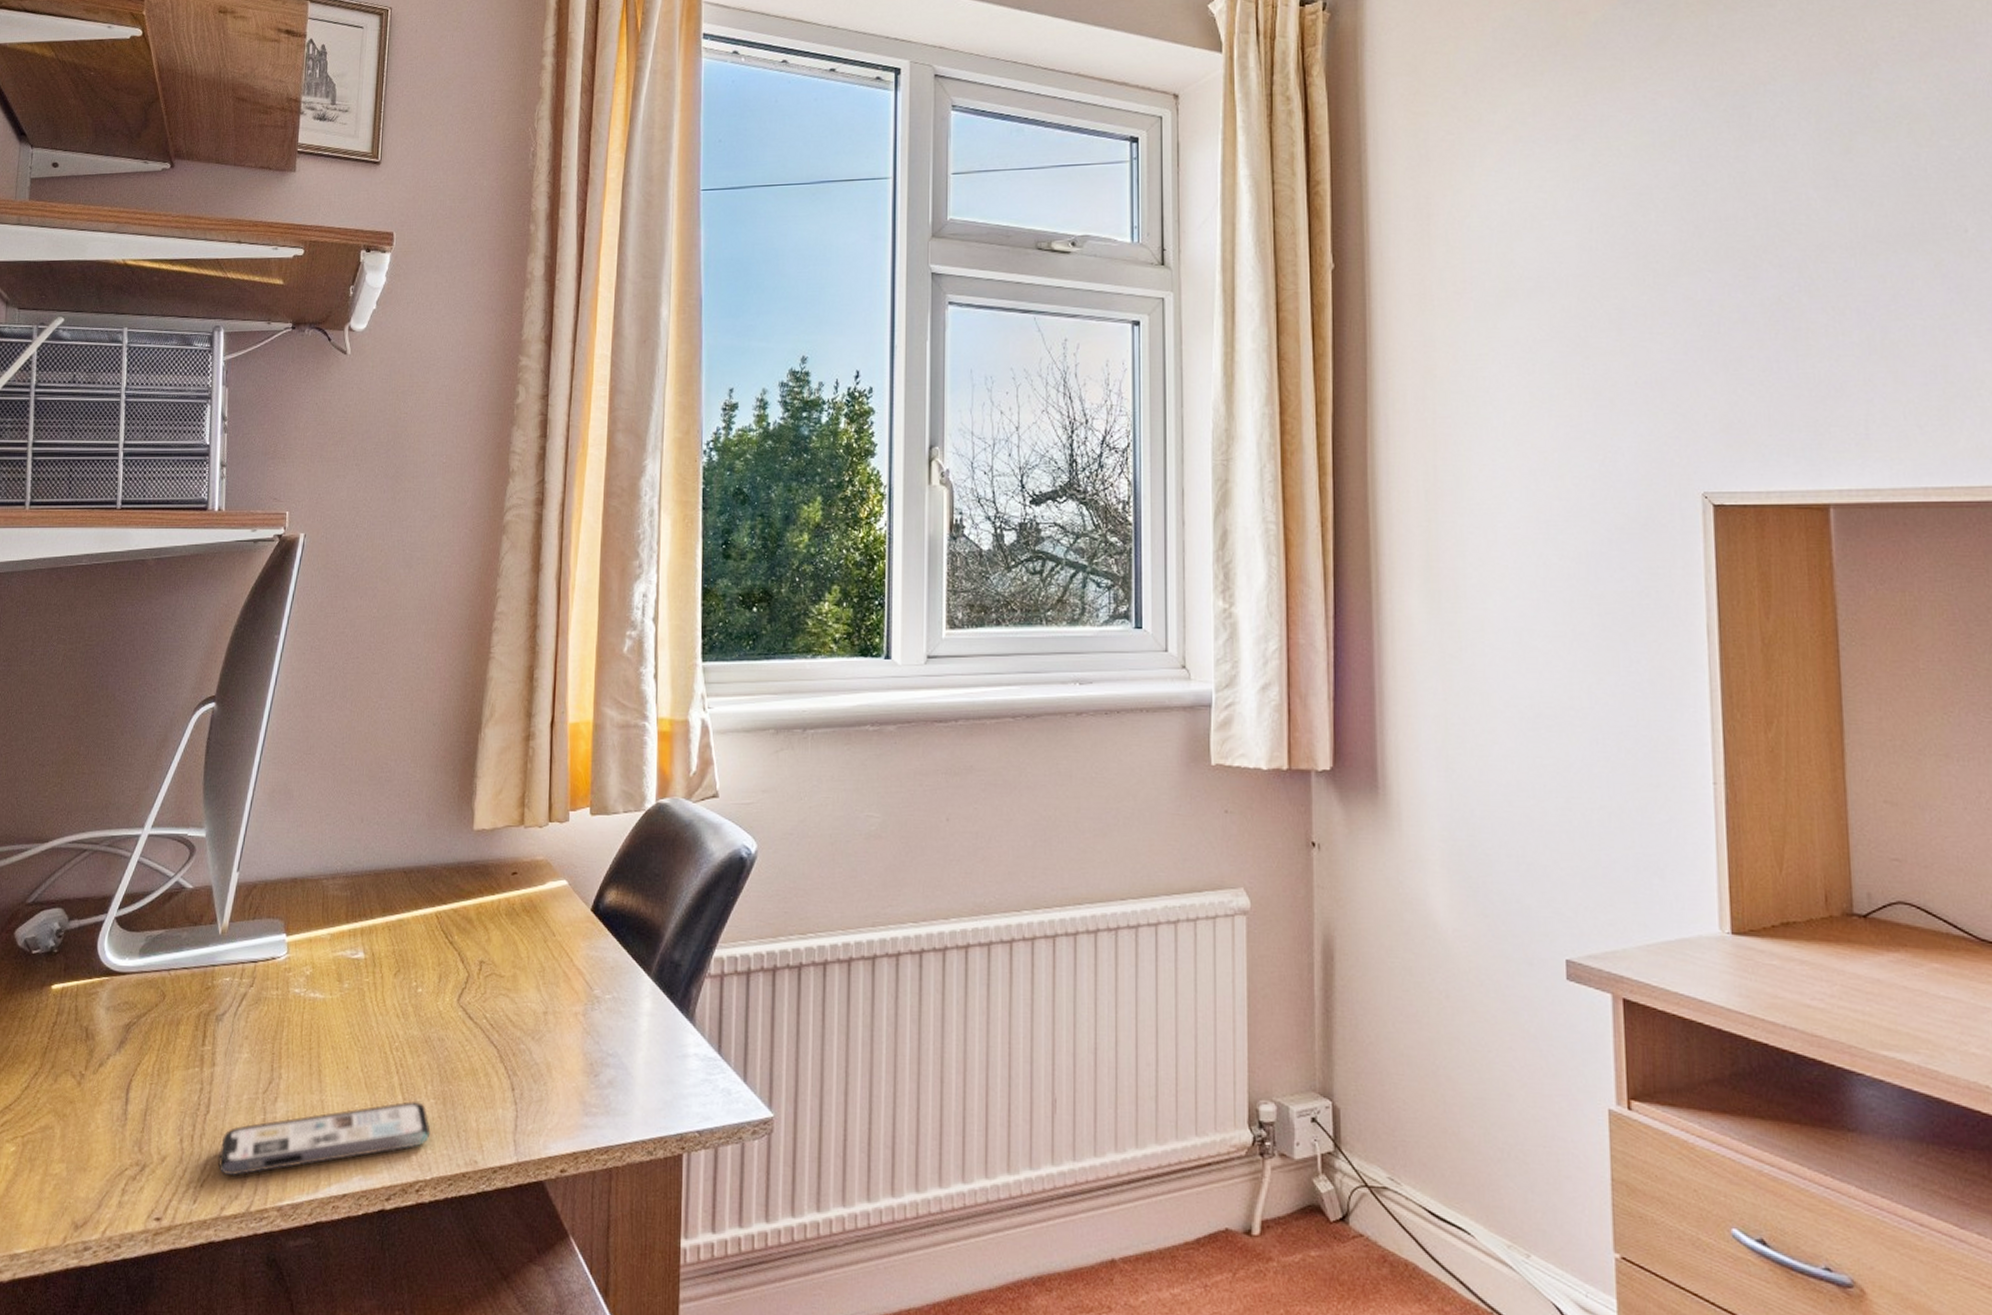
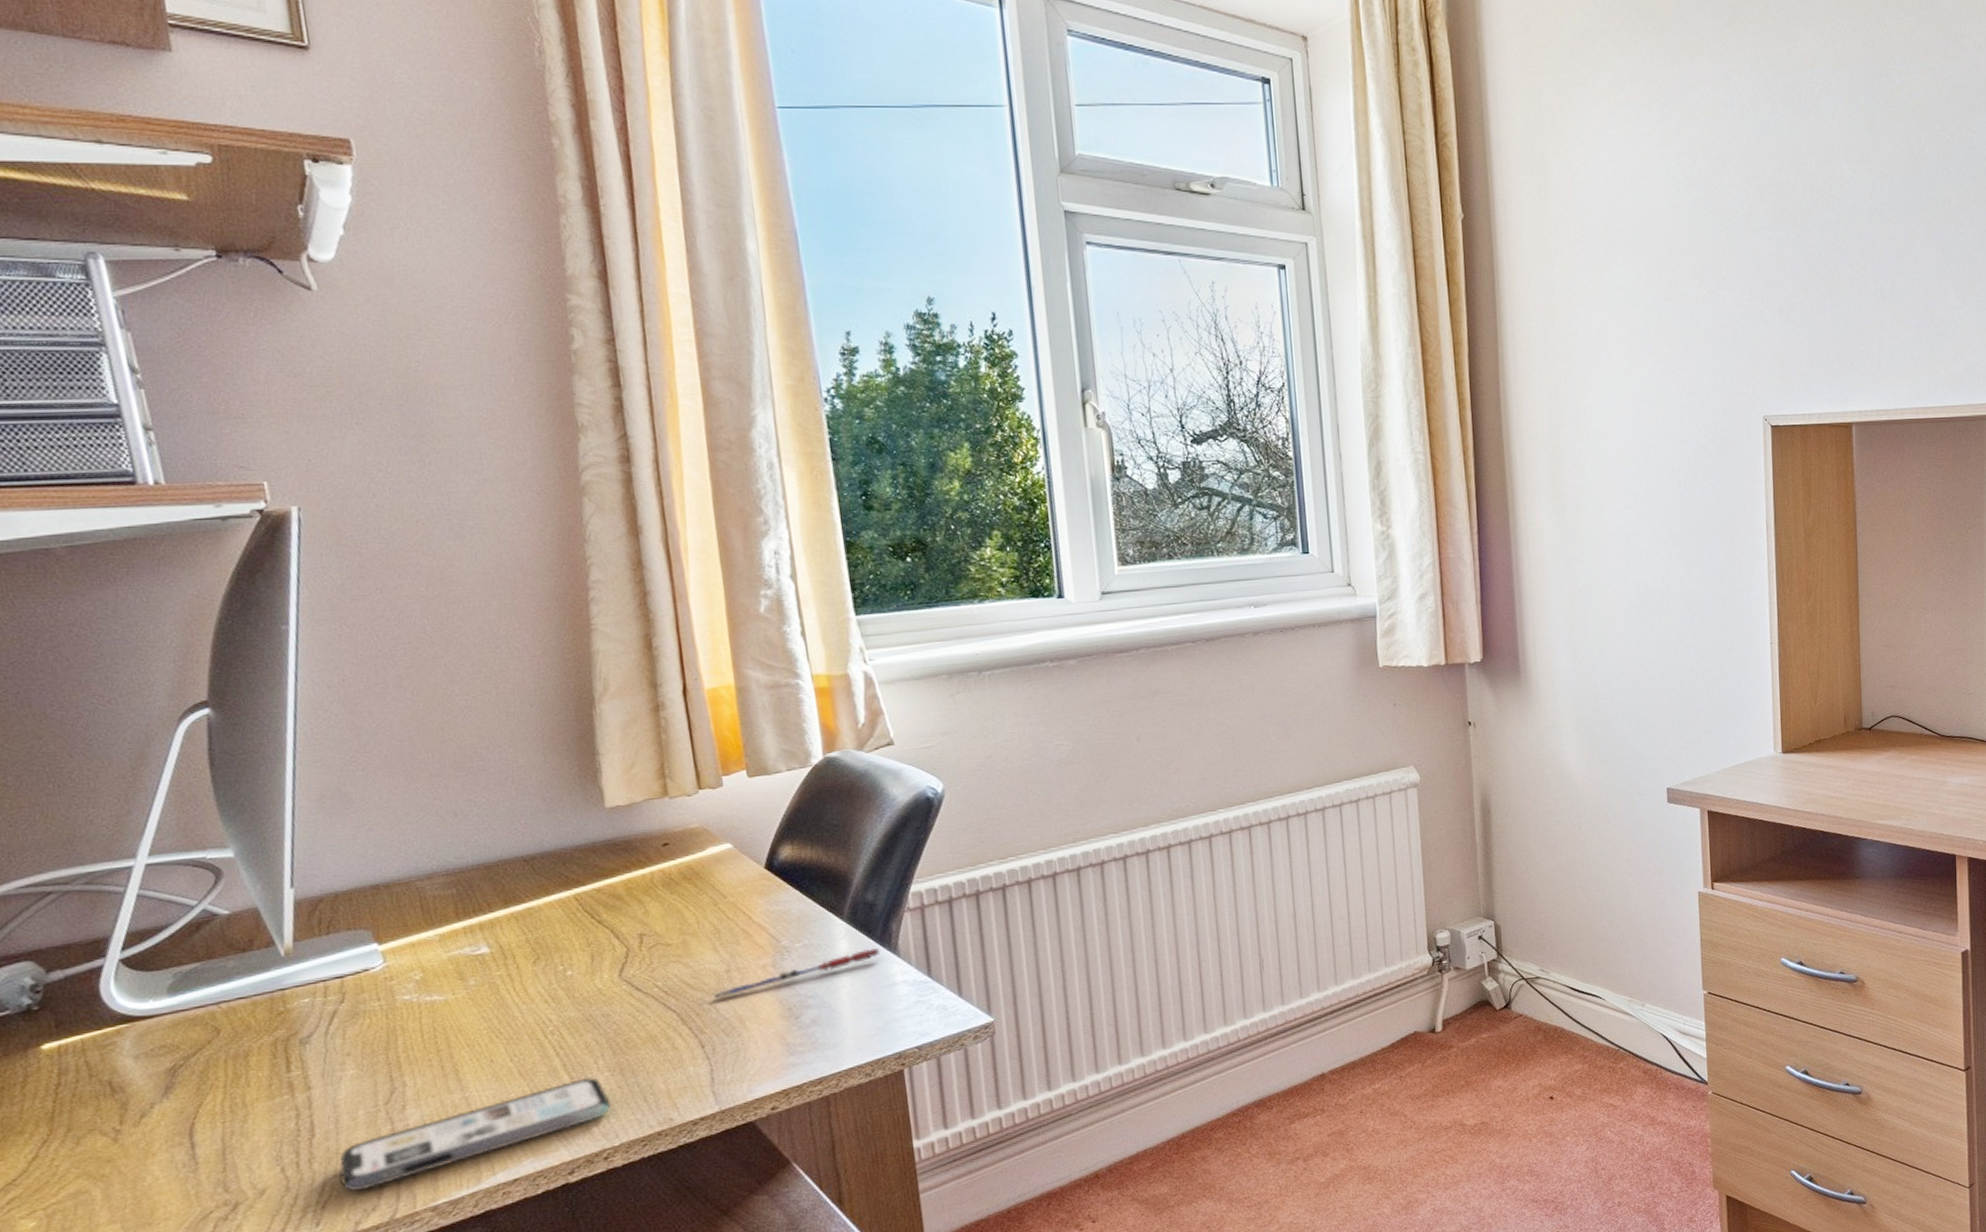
pen: none [529,1012,678,1042] -> present [712,947,881,1000]

